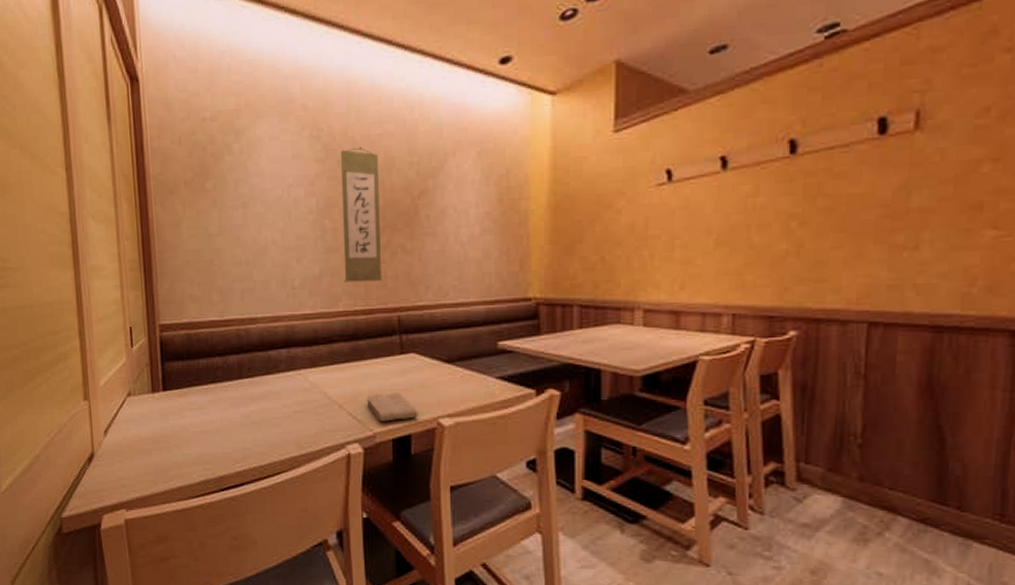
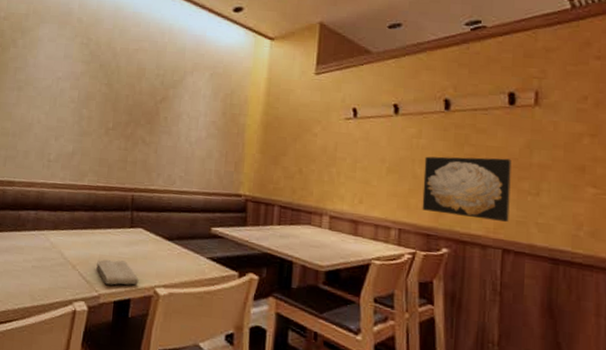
wall scroll: present [341,147,383,282] -> none [92,56,132,165]
wall art: none [761,207,881,289] -> present [422,156,512,222]

